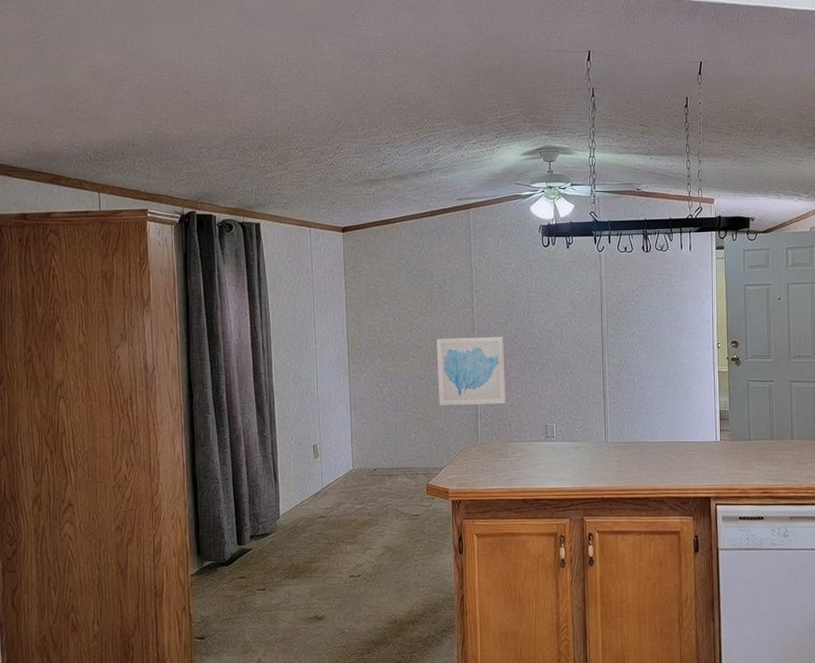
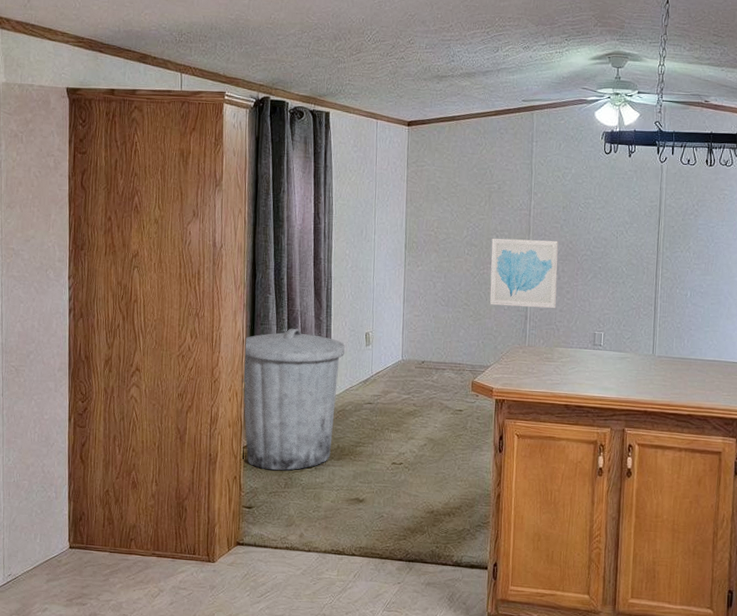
trash can: none [185,447,292,597] -> present [242,328,345,471]

